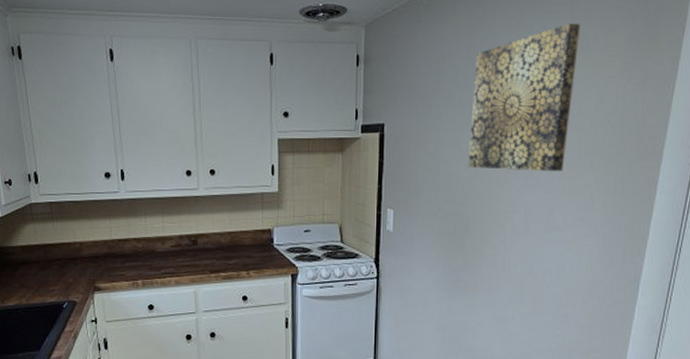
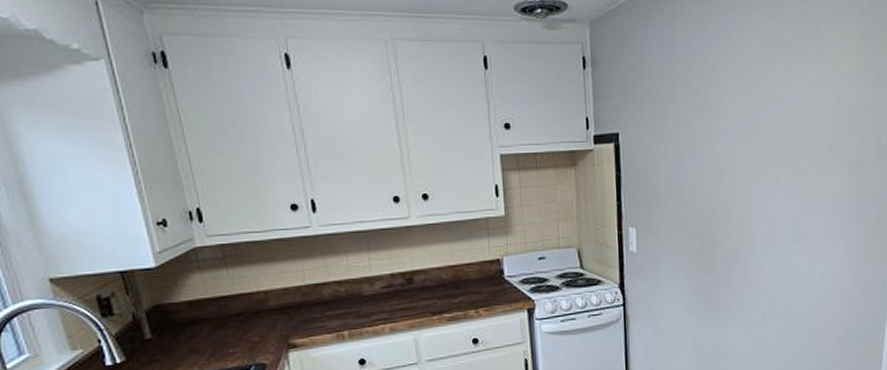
wall art: present [468,24,581,172] -> none [710,20,814,178]

